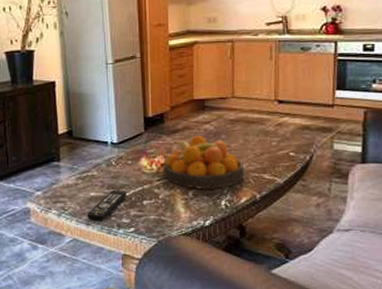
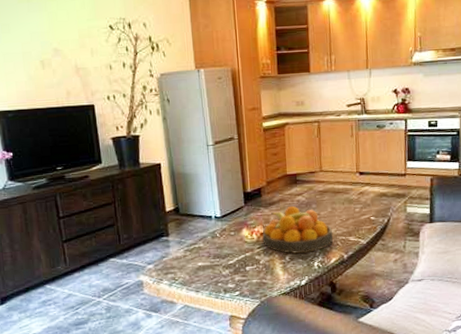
remote control: present [86,190,127,222] -> none [195,258,232,289]

